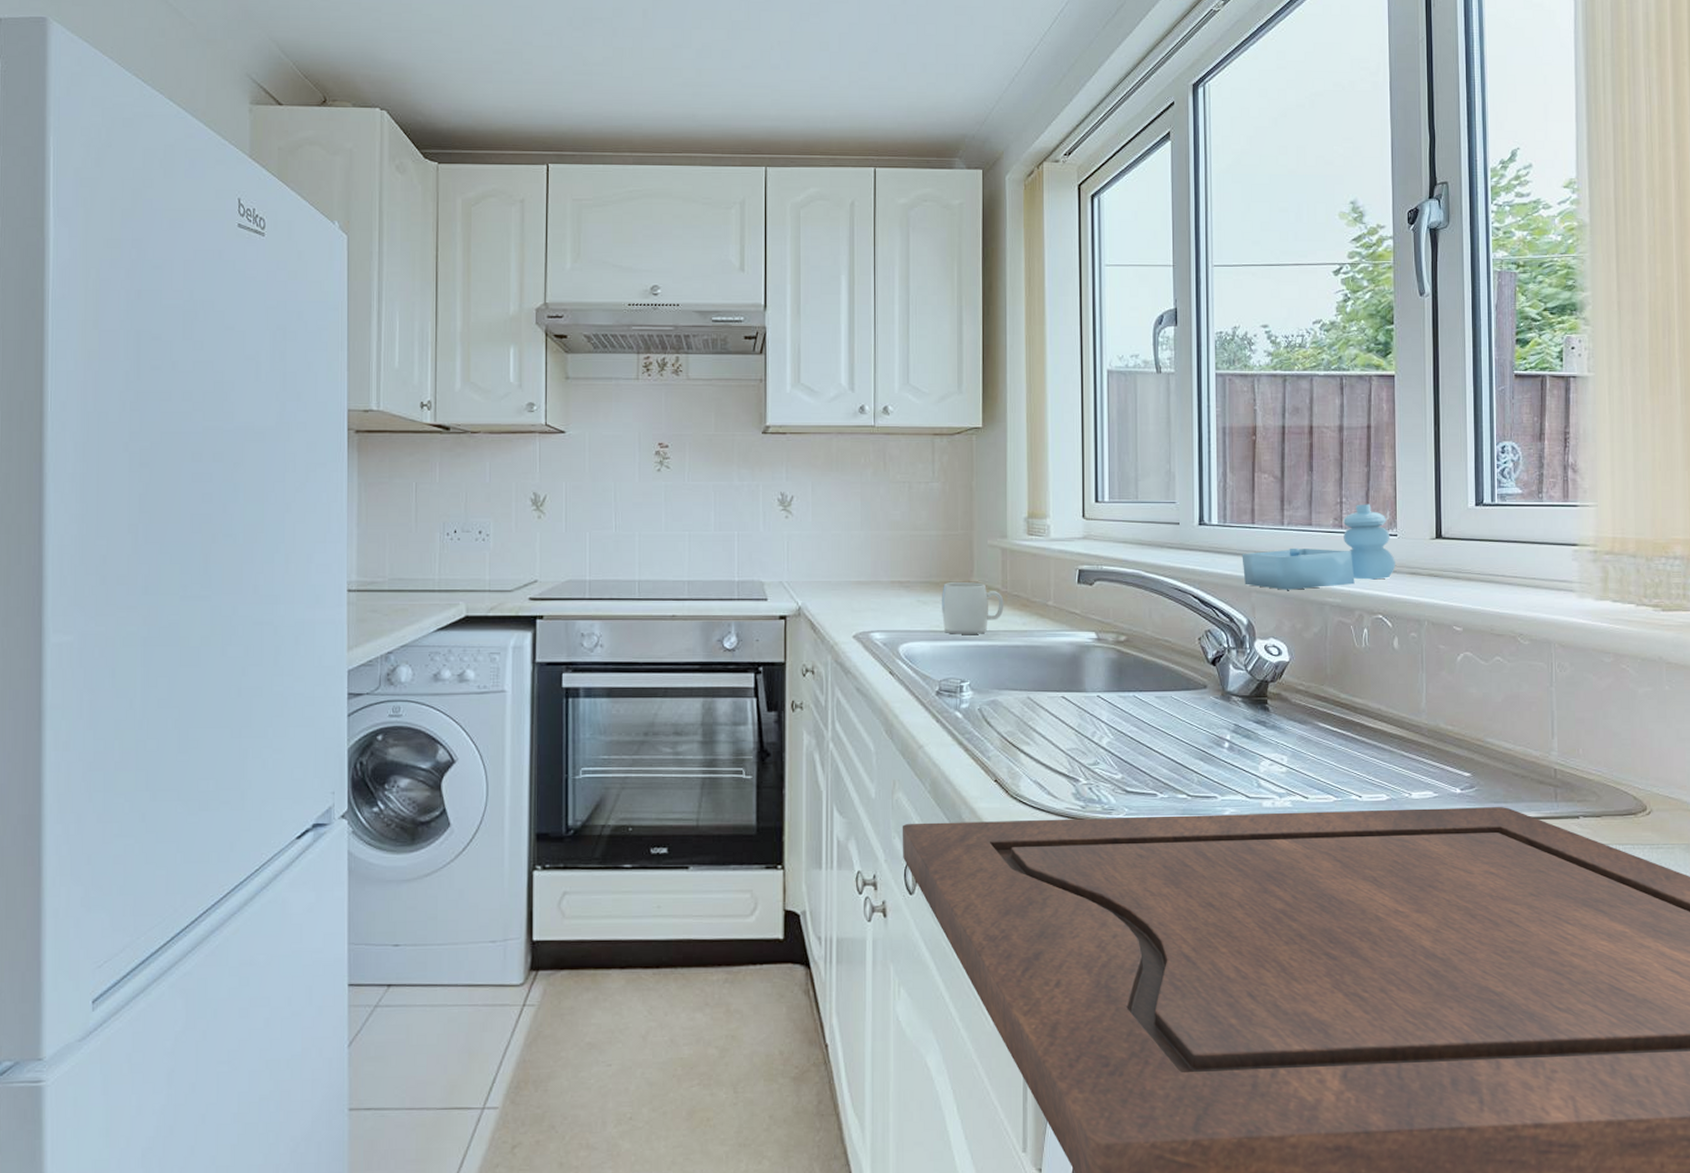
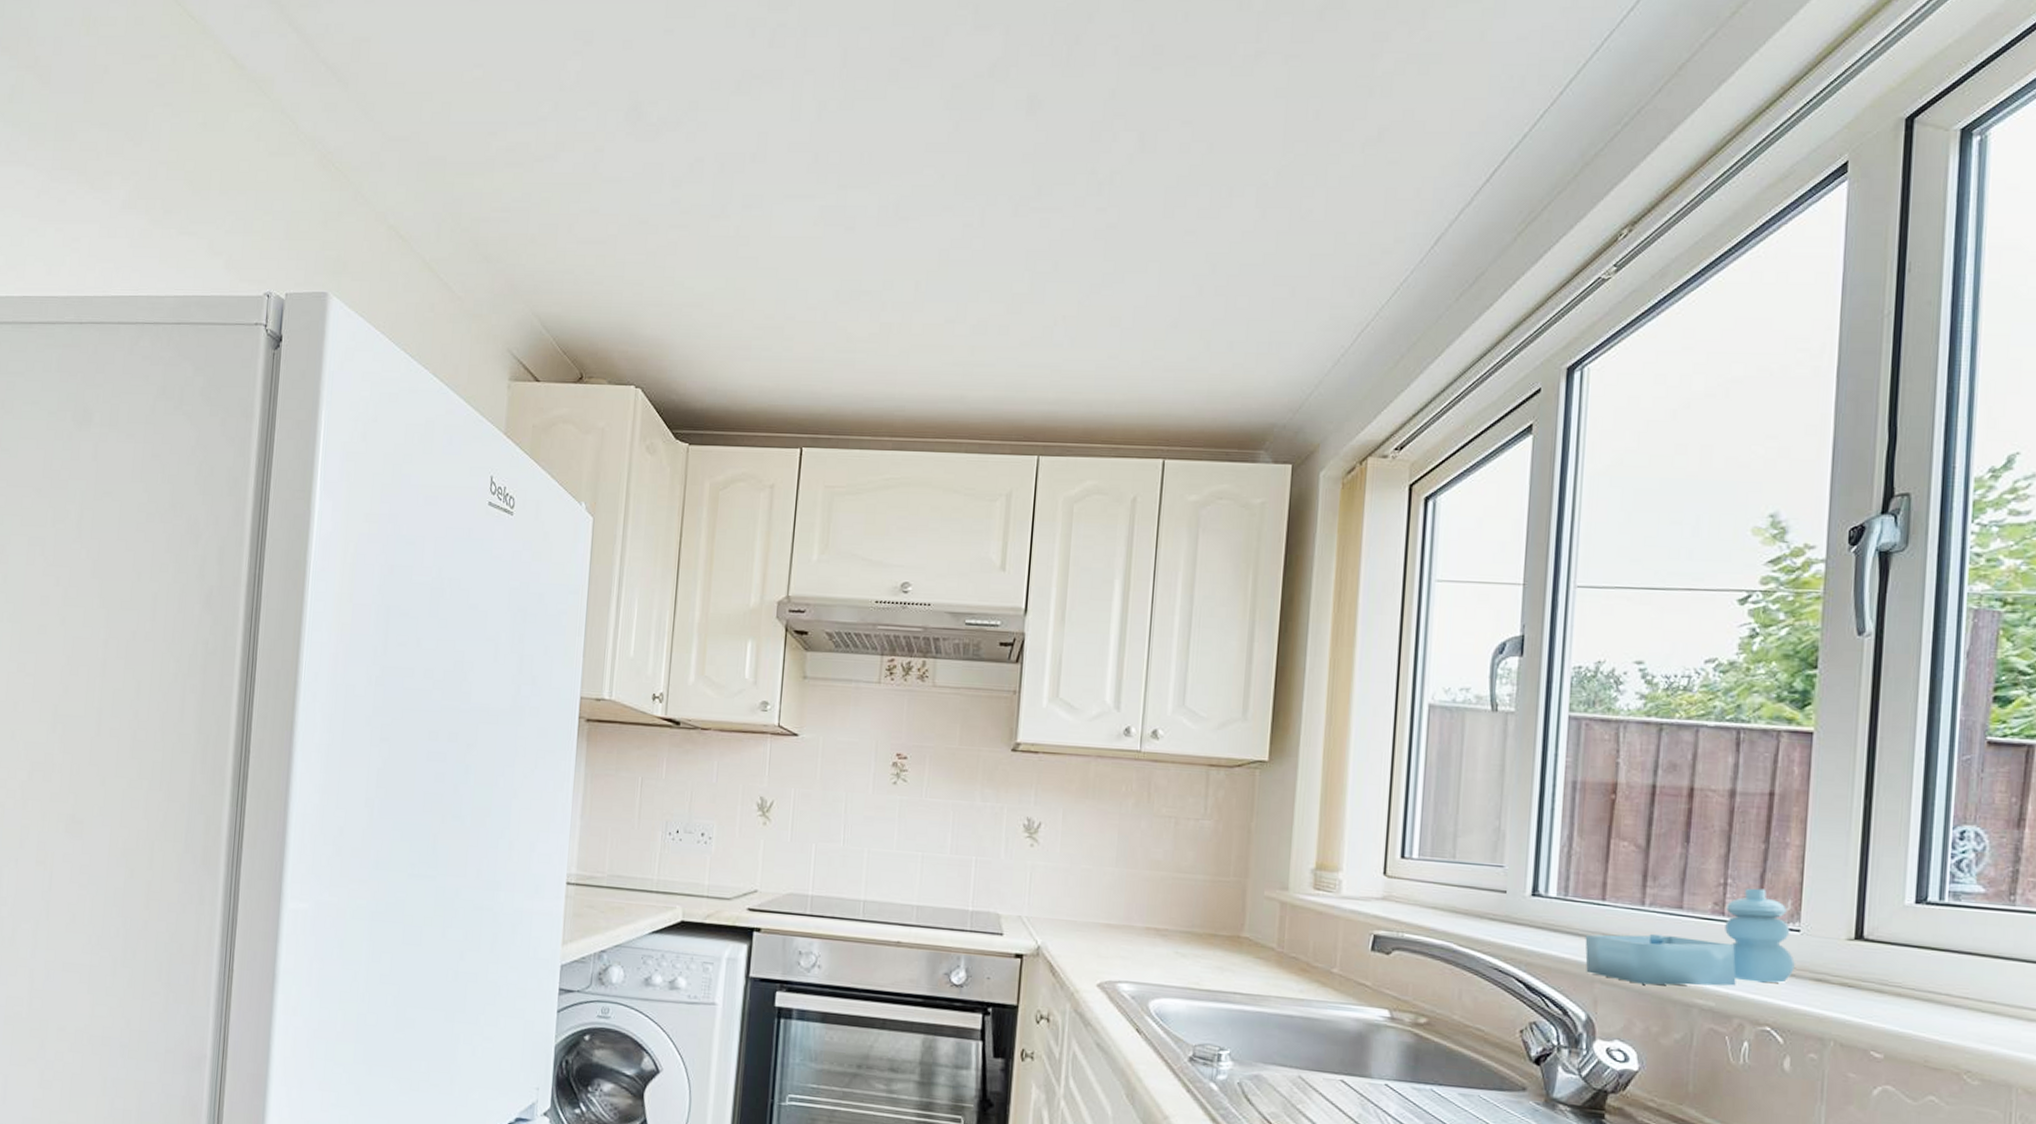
mug: present [942,582,1004,634] -> none [1203,935,1279,998]

